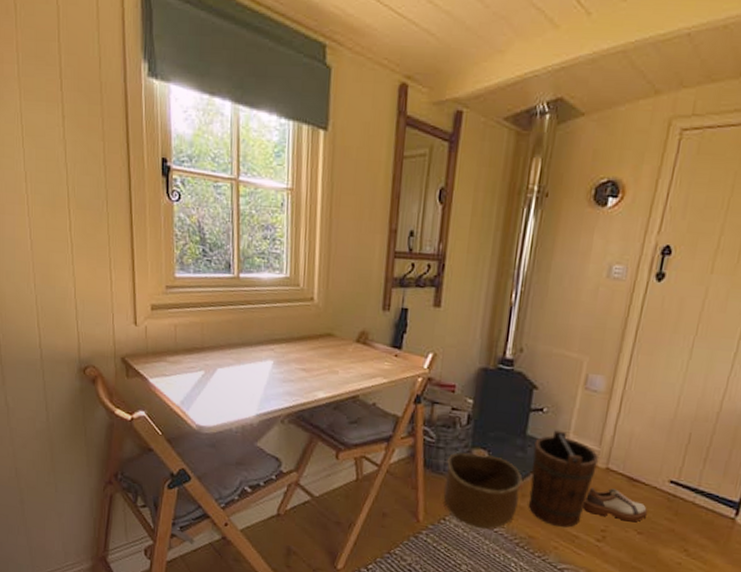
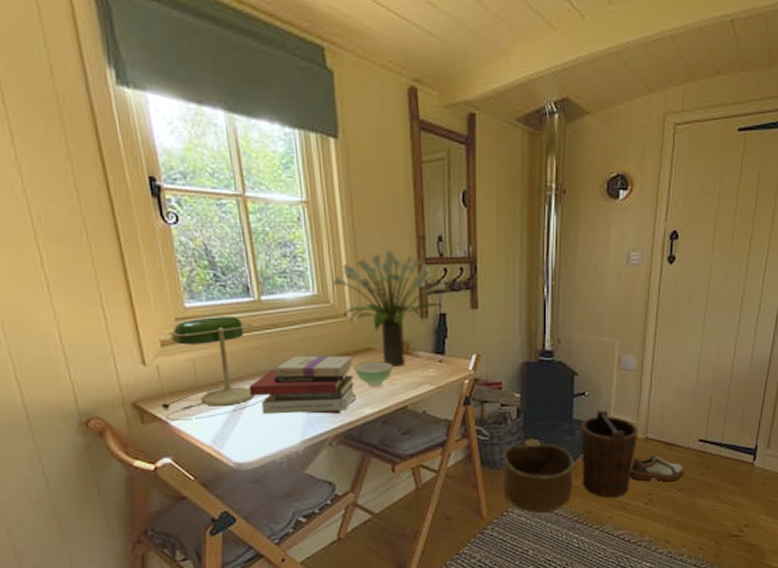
desk lamp: none [145,288,232,380] -> present [162,317,267,421]
books: none [218,333,313,393] -> present [249,355,356,415]
potted plant: none [303,240,412,356] -> present [331,250,446,368]
bowl: none [314,347,350,374] -> present [354,361,393,388]

